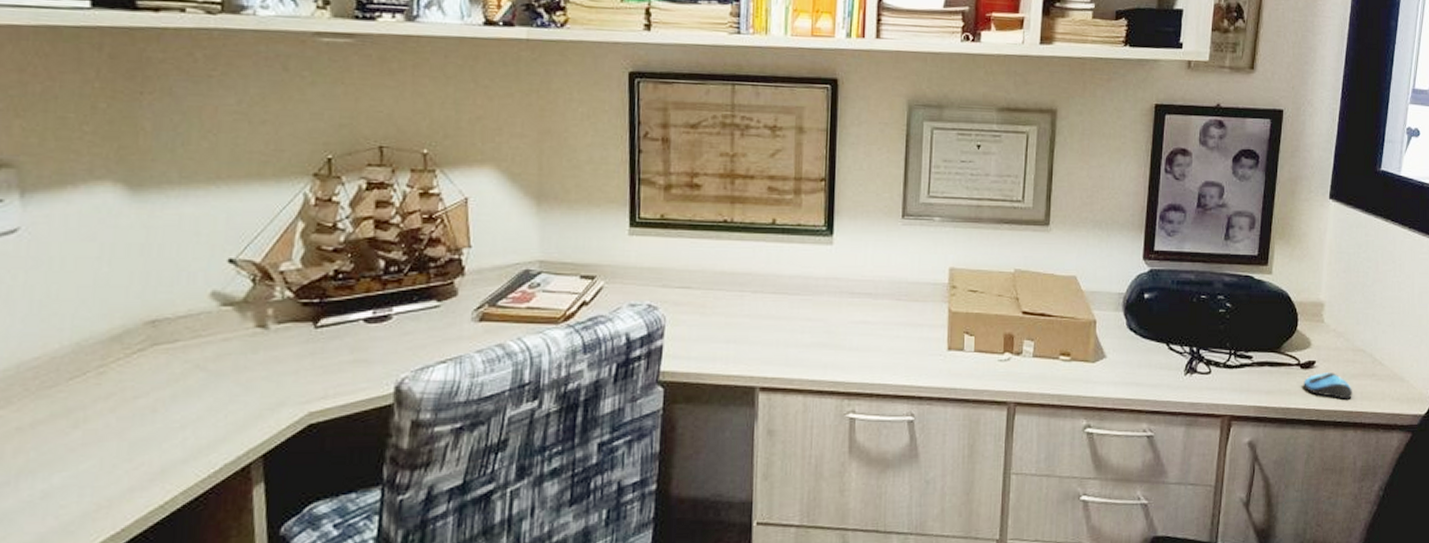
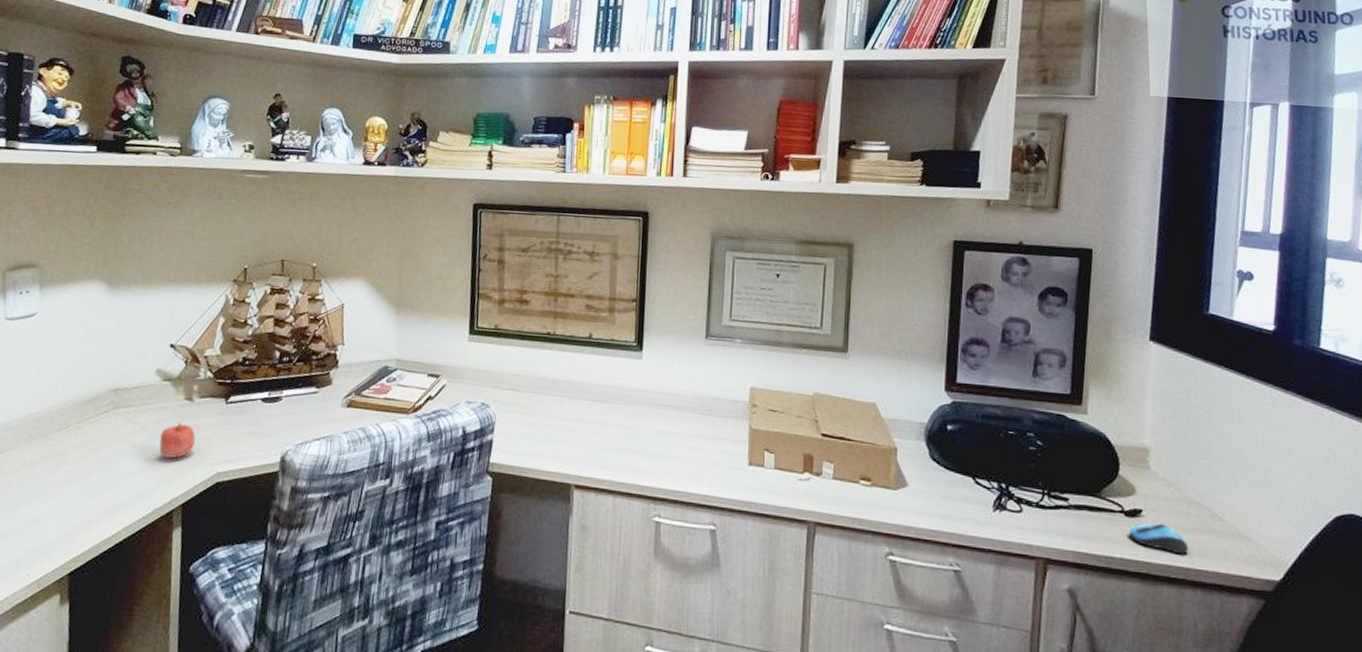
apple: none [223,355,275,401] -> present [159,422,196,458]

